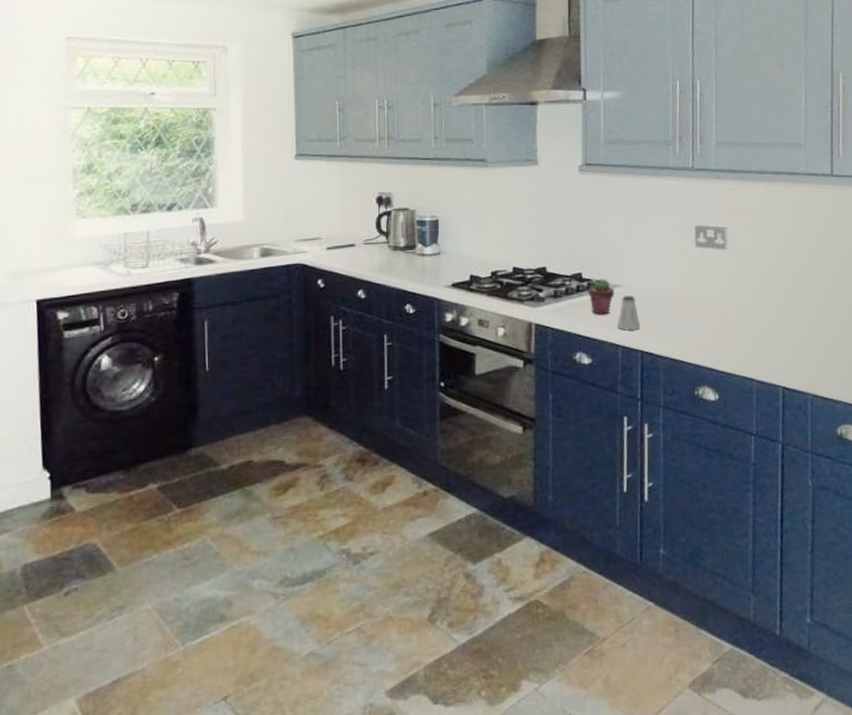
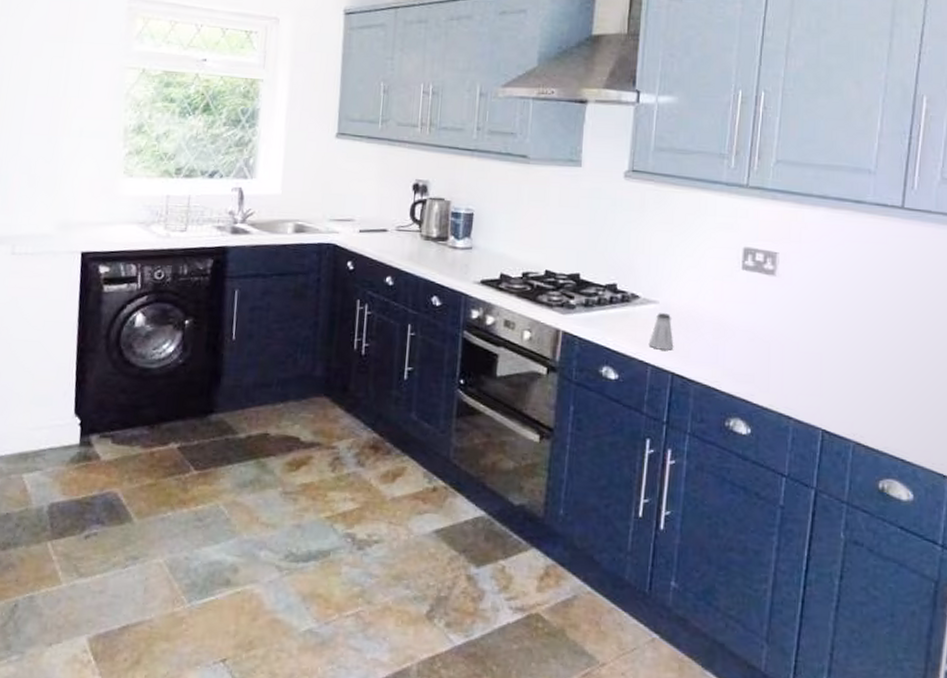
potted succulent: present [588,279,615,315] -> none [622,292,650,331]

